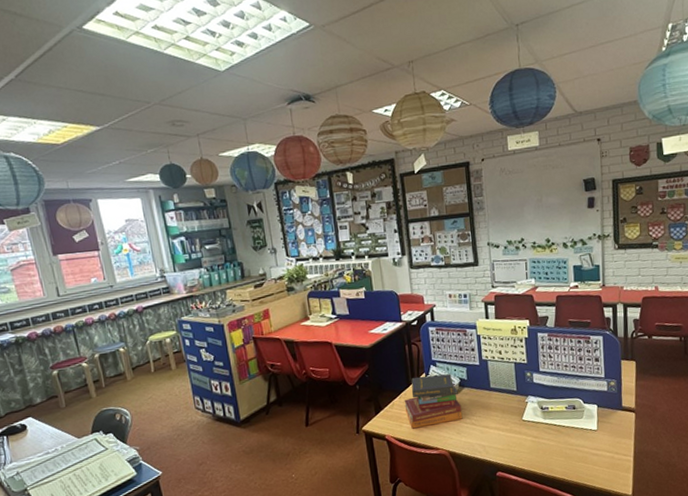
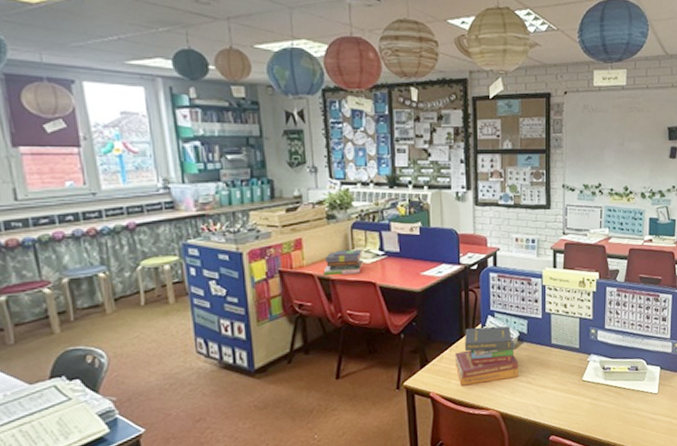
books: none [288,314,321,340] -> present [323,249,364,277]

